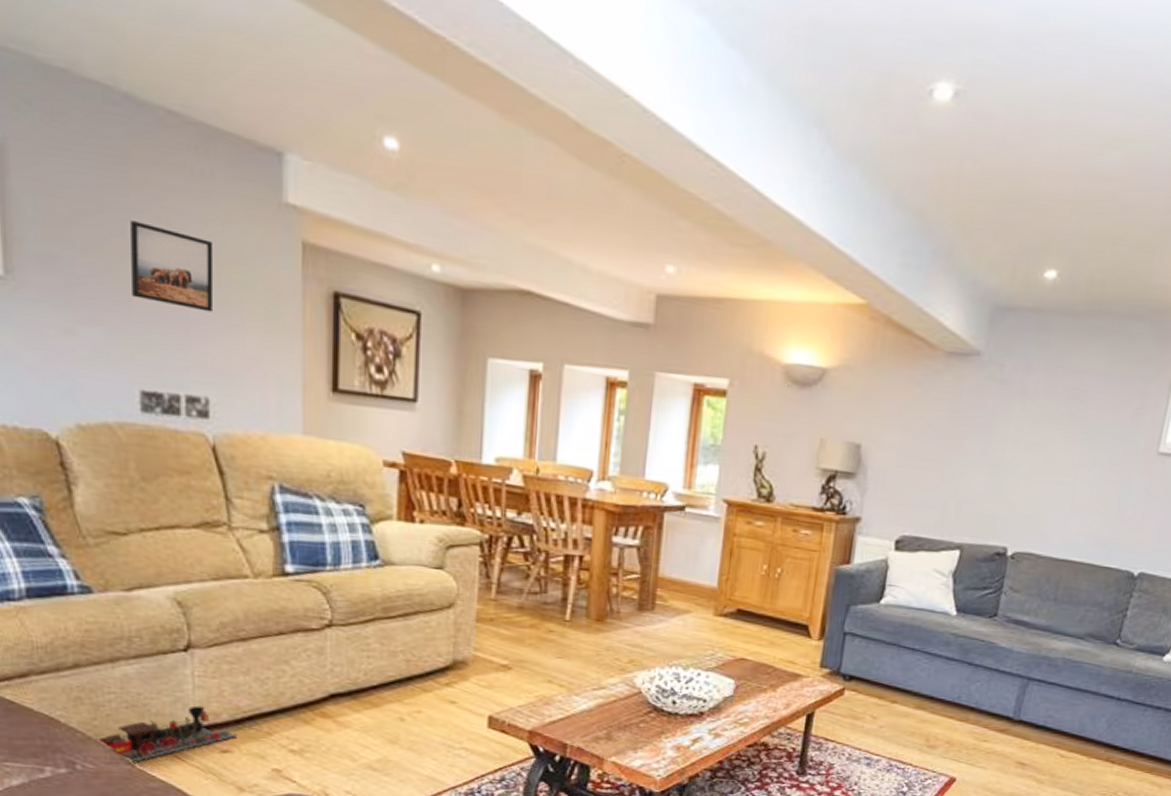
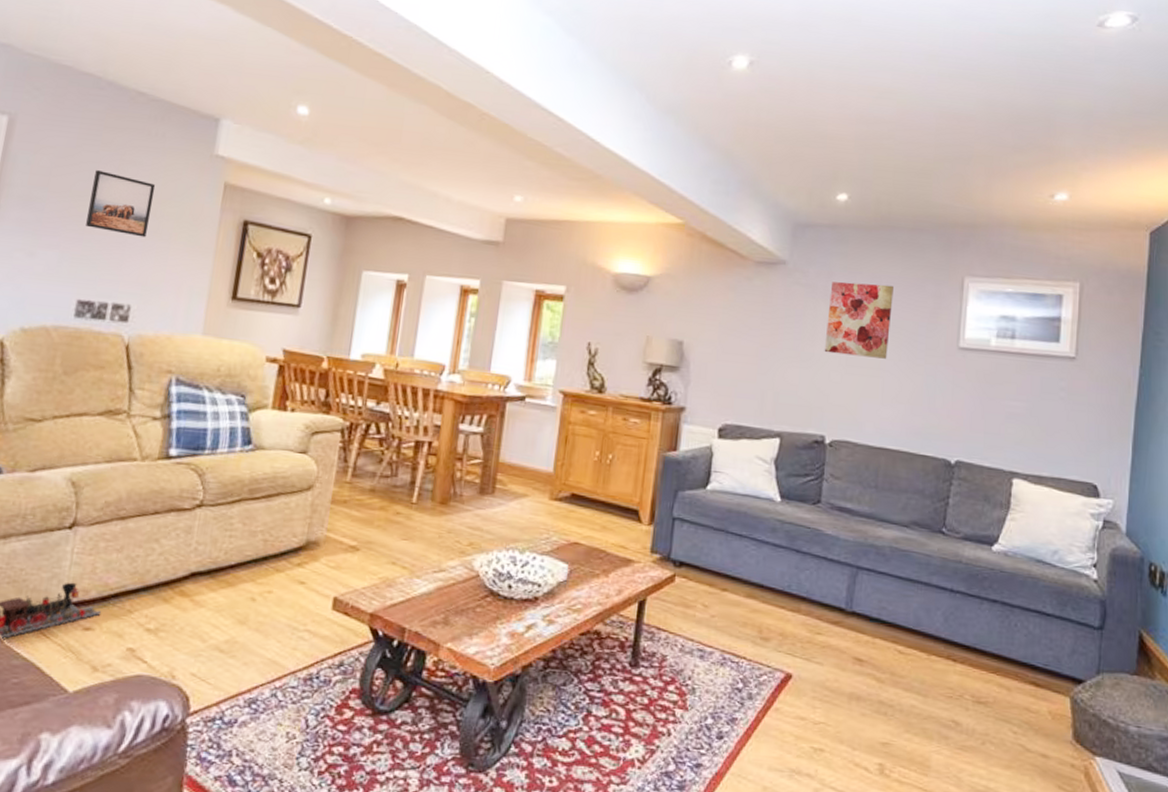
wall art: none [1014,377,1097,465] -> present [824,282,894,359]

